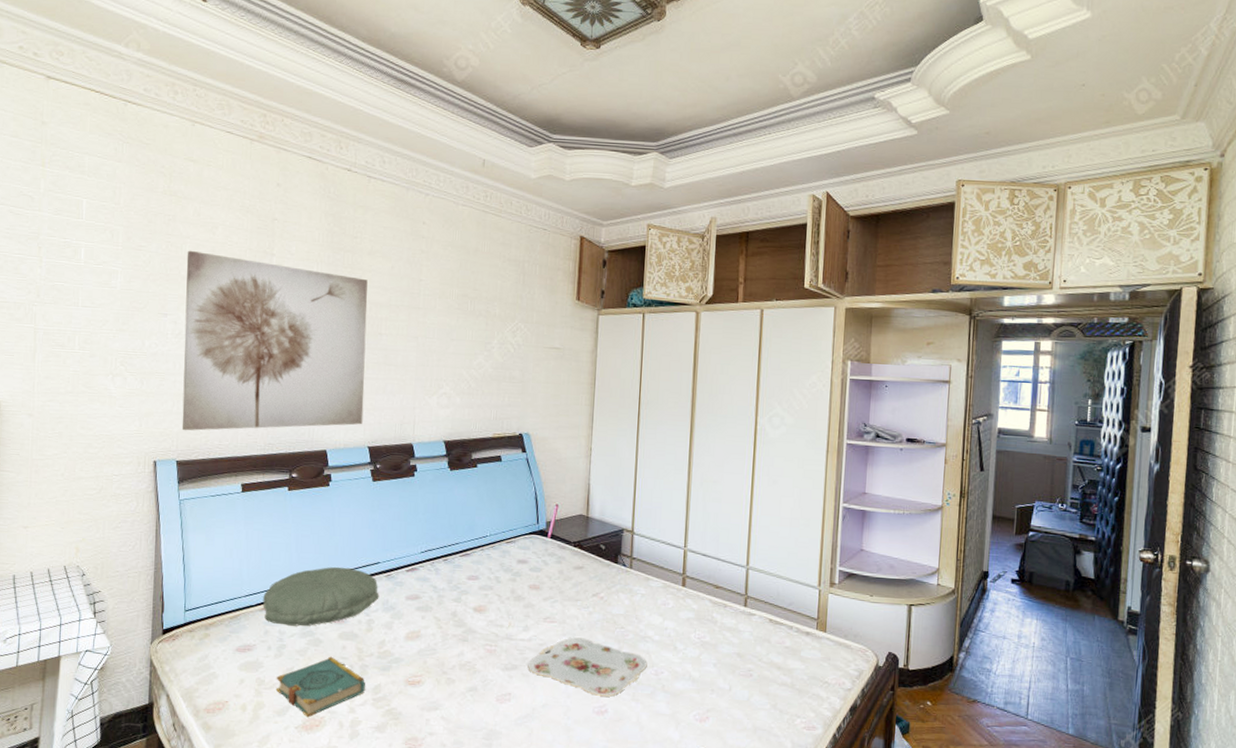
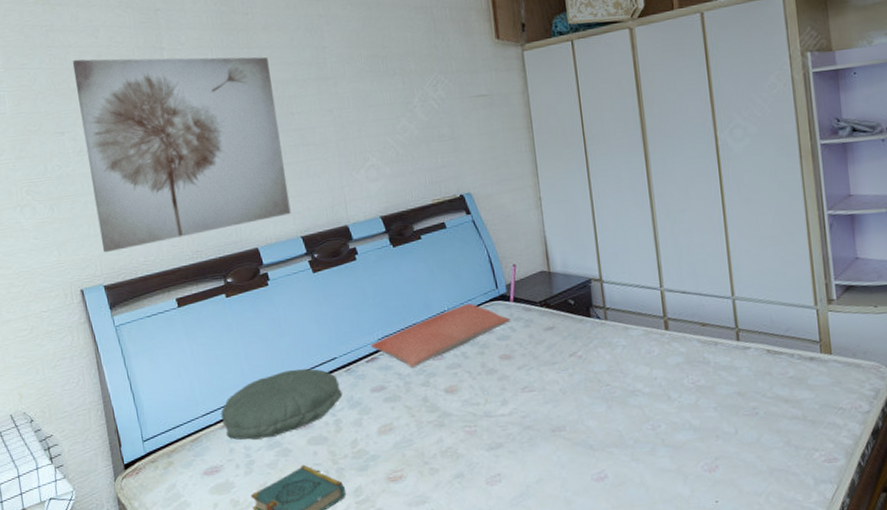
pillow: none [413,533,545,584] -> present [370,303,511,368]
serving tray: present [528,637,647,697] -> none [513,402,642,462]

